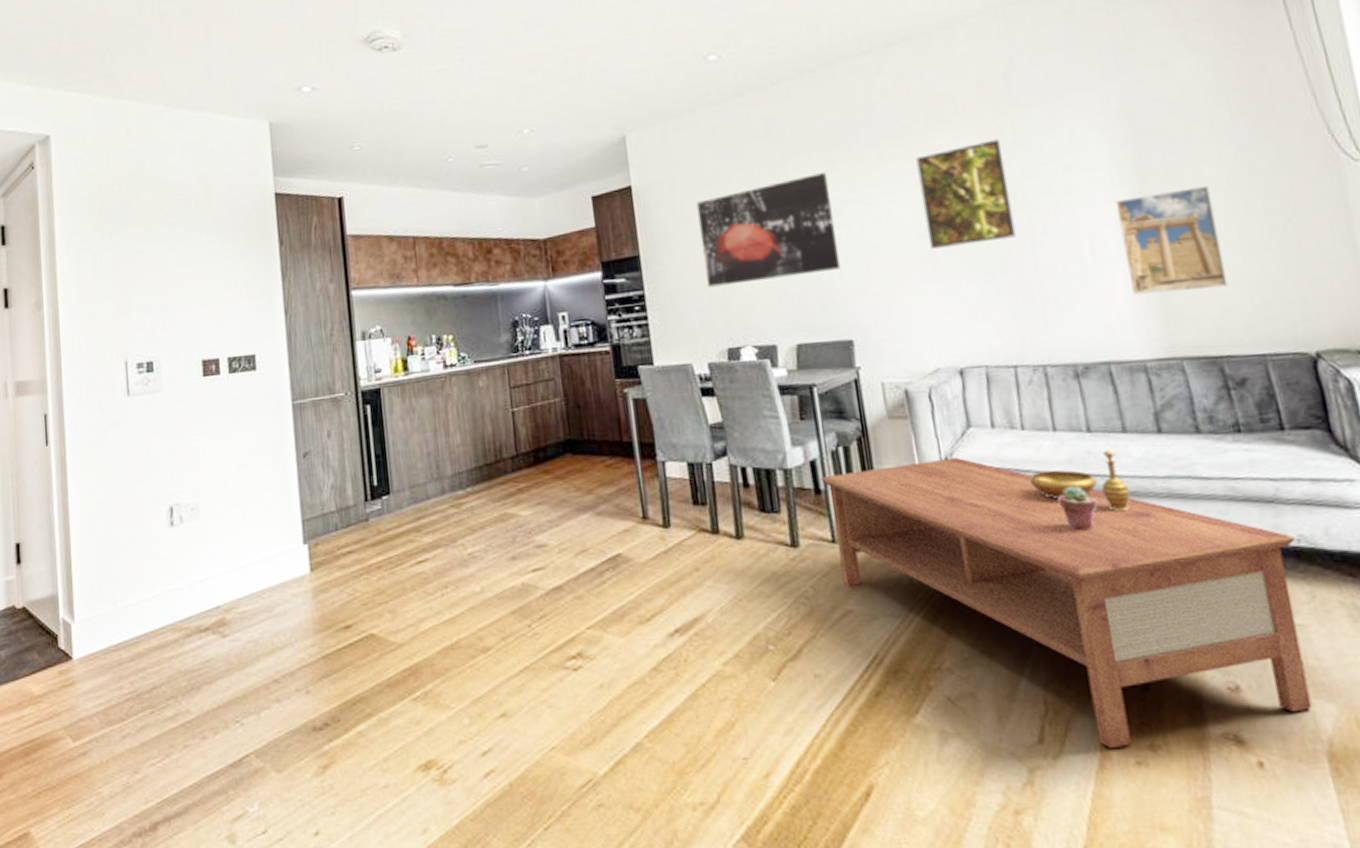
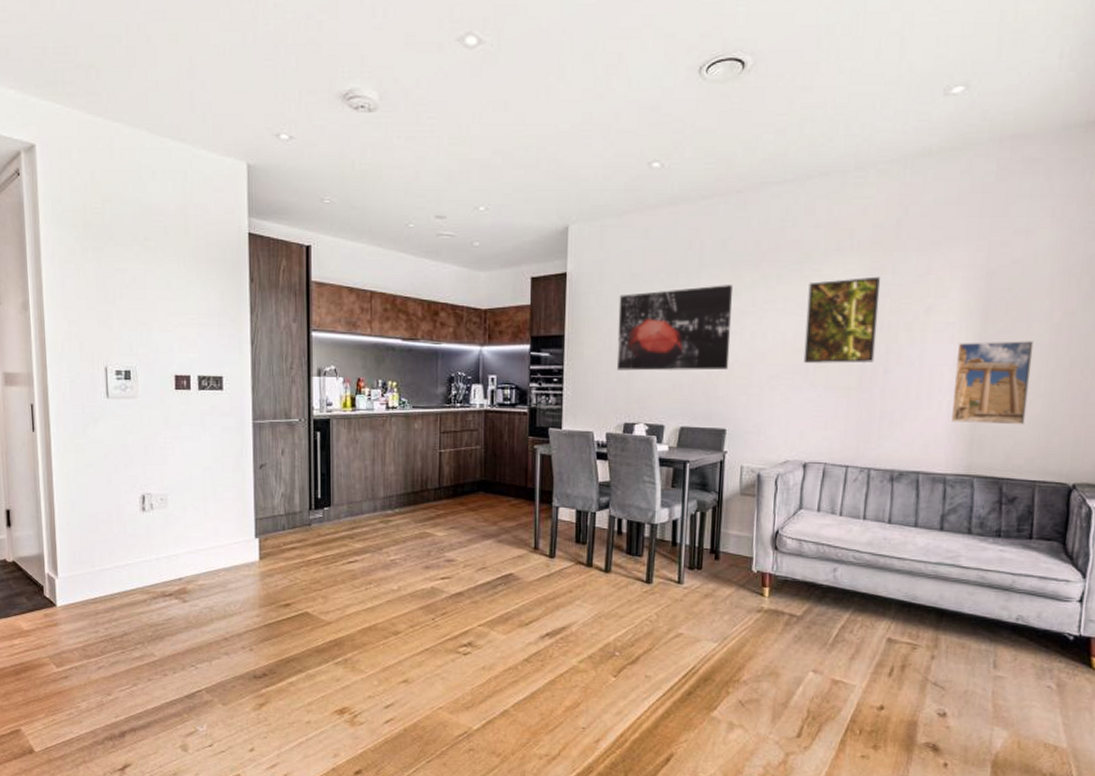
coffee table: present [821,457,1312,749] -> none [678,530,1016,746]
decorative bowl: present [1028,449,1131,512] -> none [835,538,908,585]
potted succulent: present [1057,485,1098,531] -> none [853,562,882,596]

